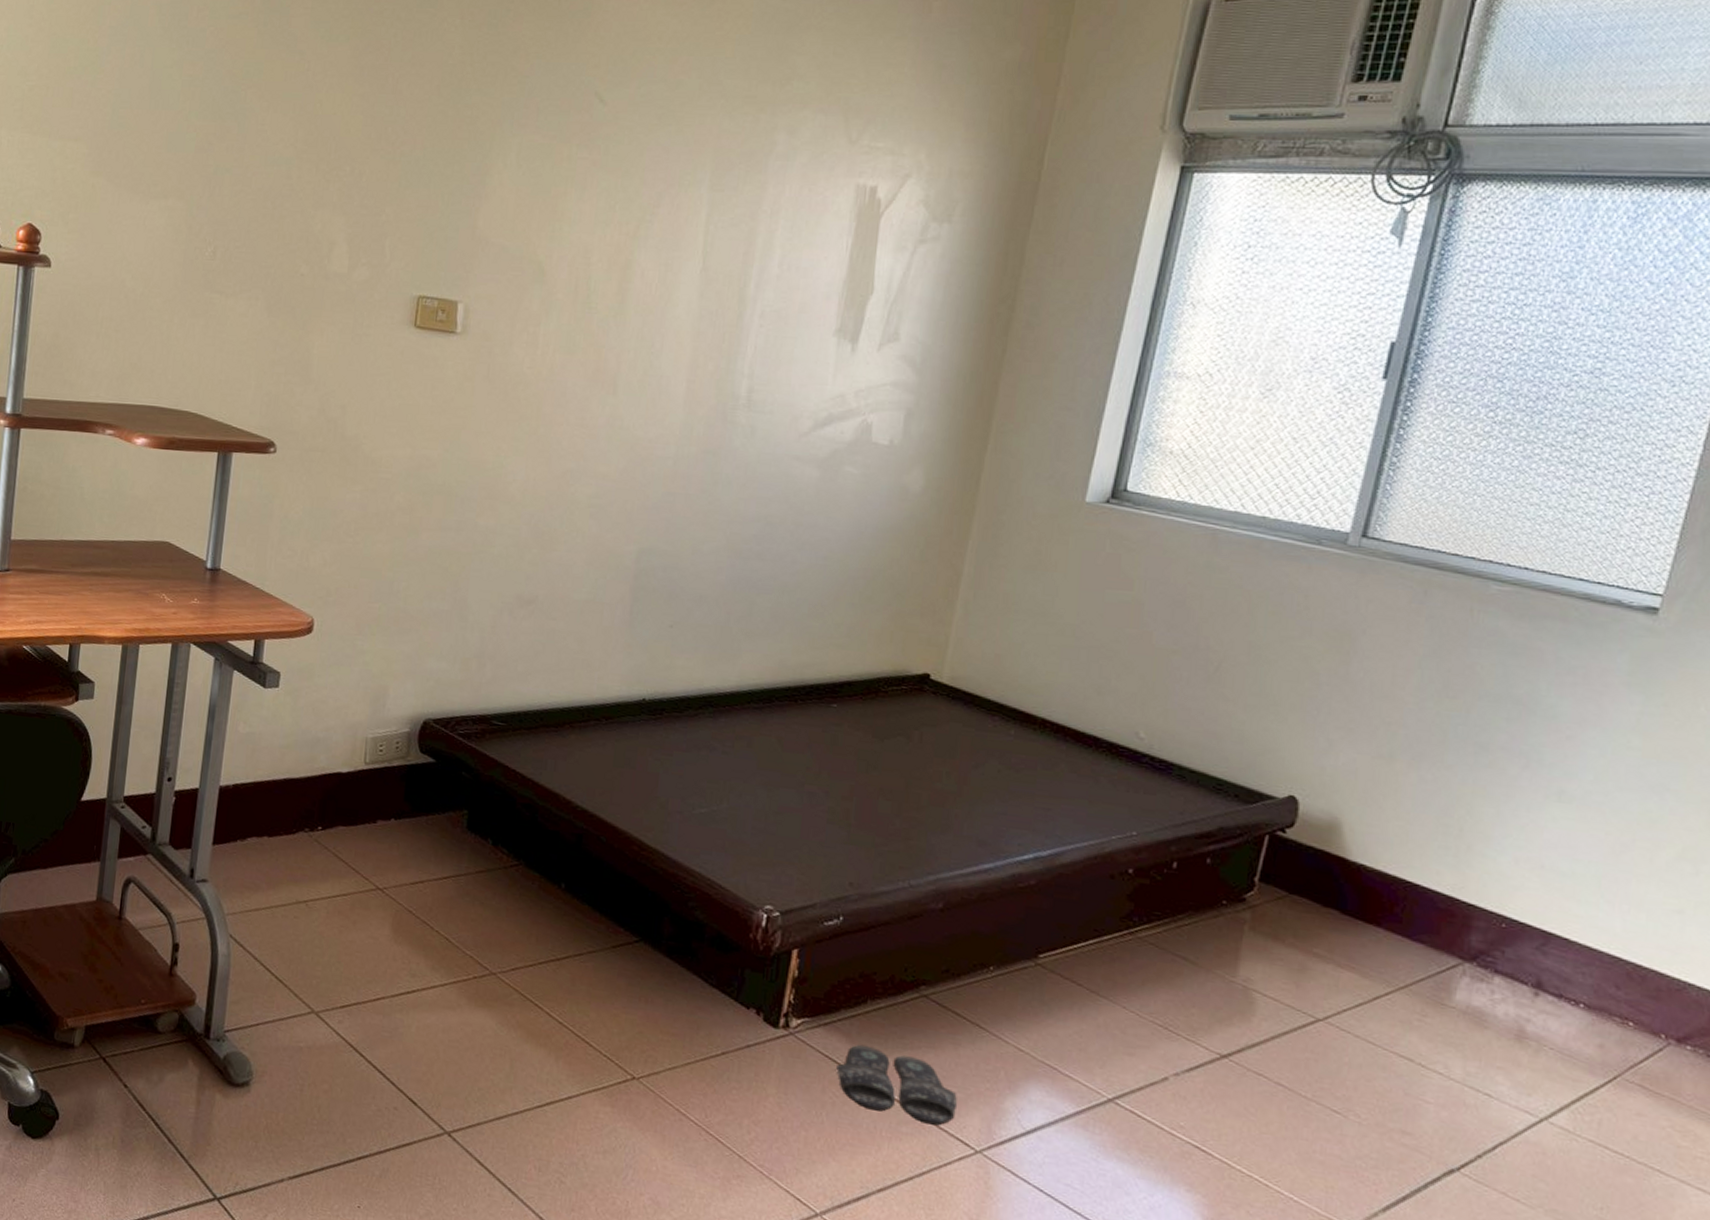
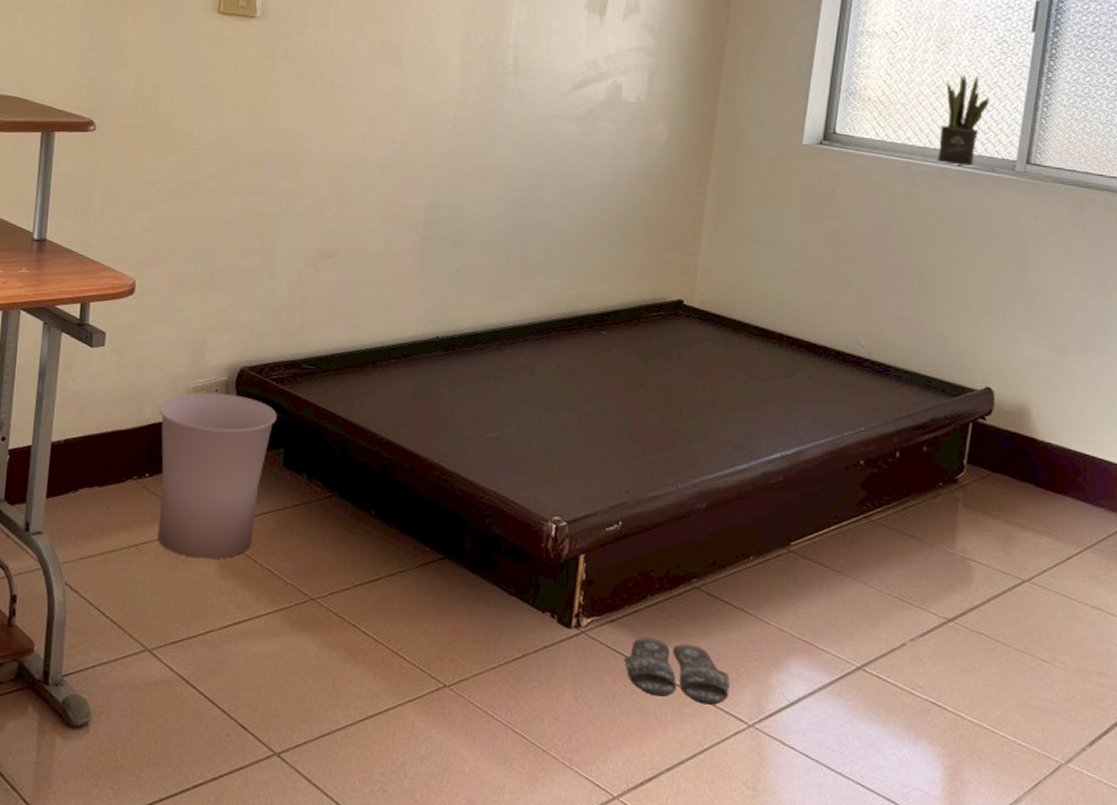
waste bin: none [328,743,462,923] -> present [157,392,277,559]
potted plant: none [1250,426,1323,536] -> present [937,74,990,166]

